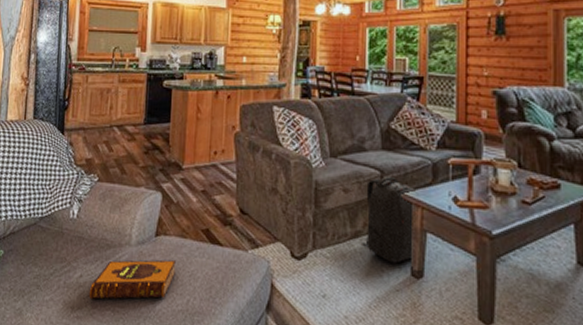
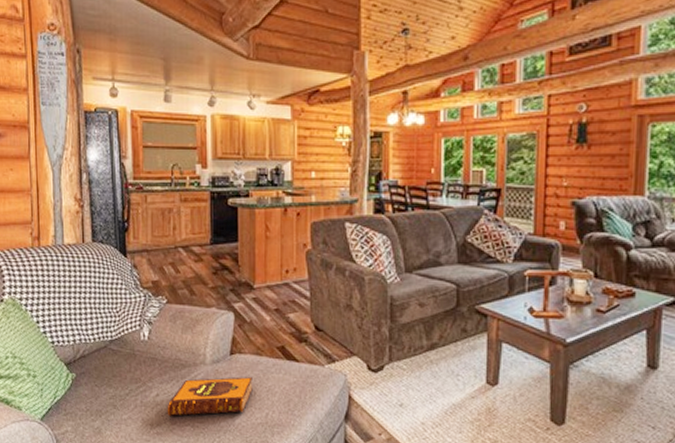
backpack: present [362,175,419,264] -> none [438,289,495,373]

